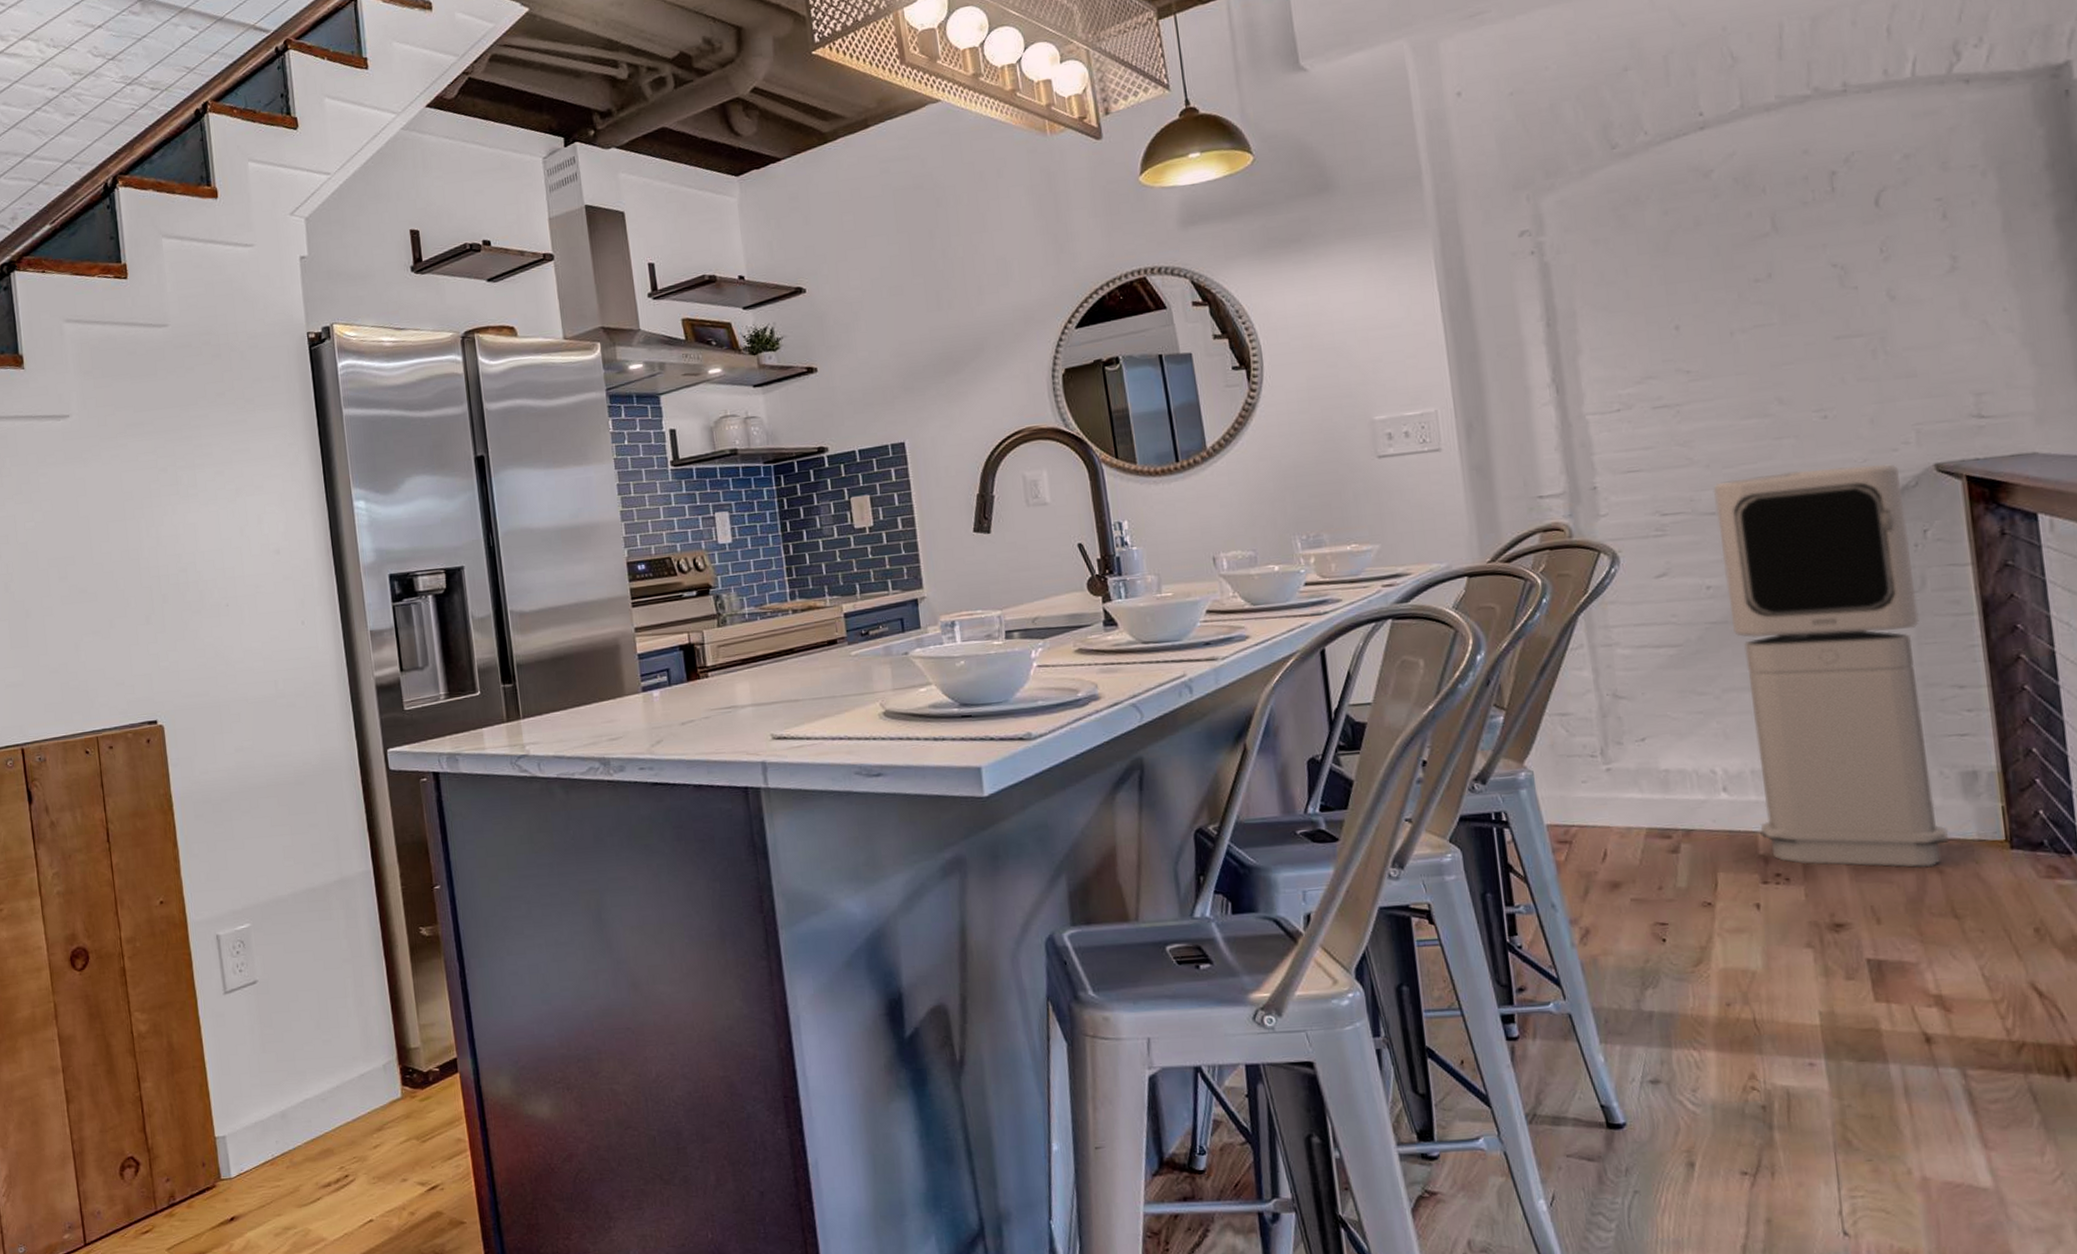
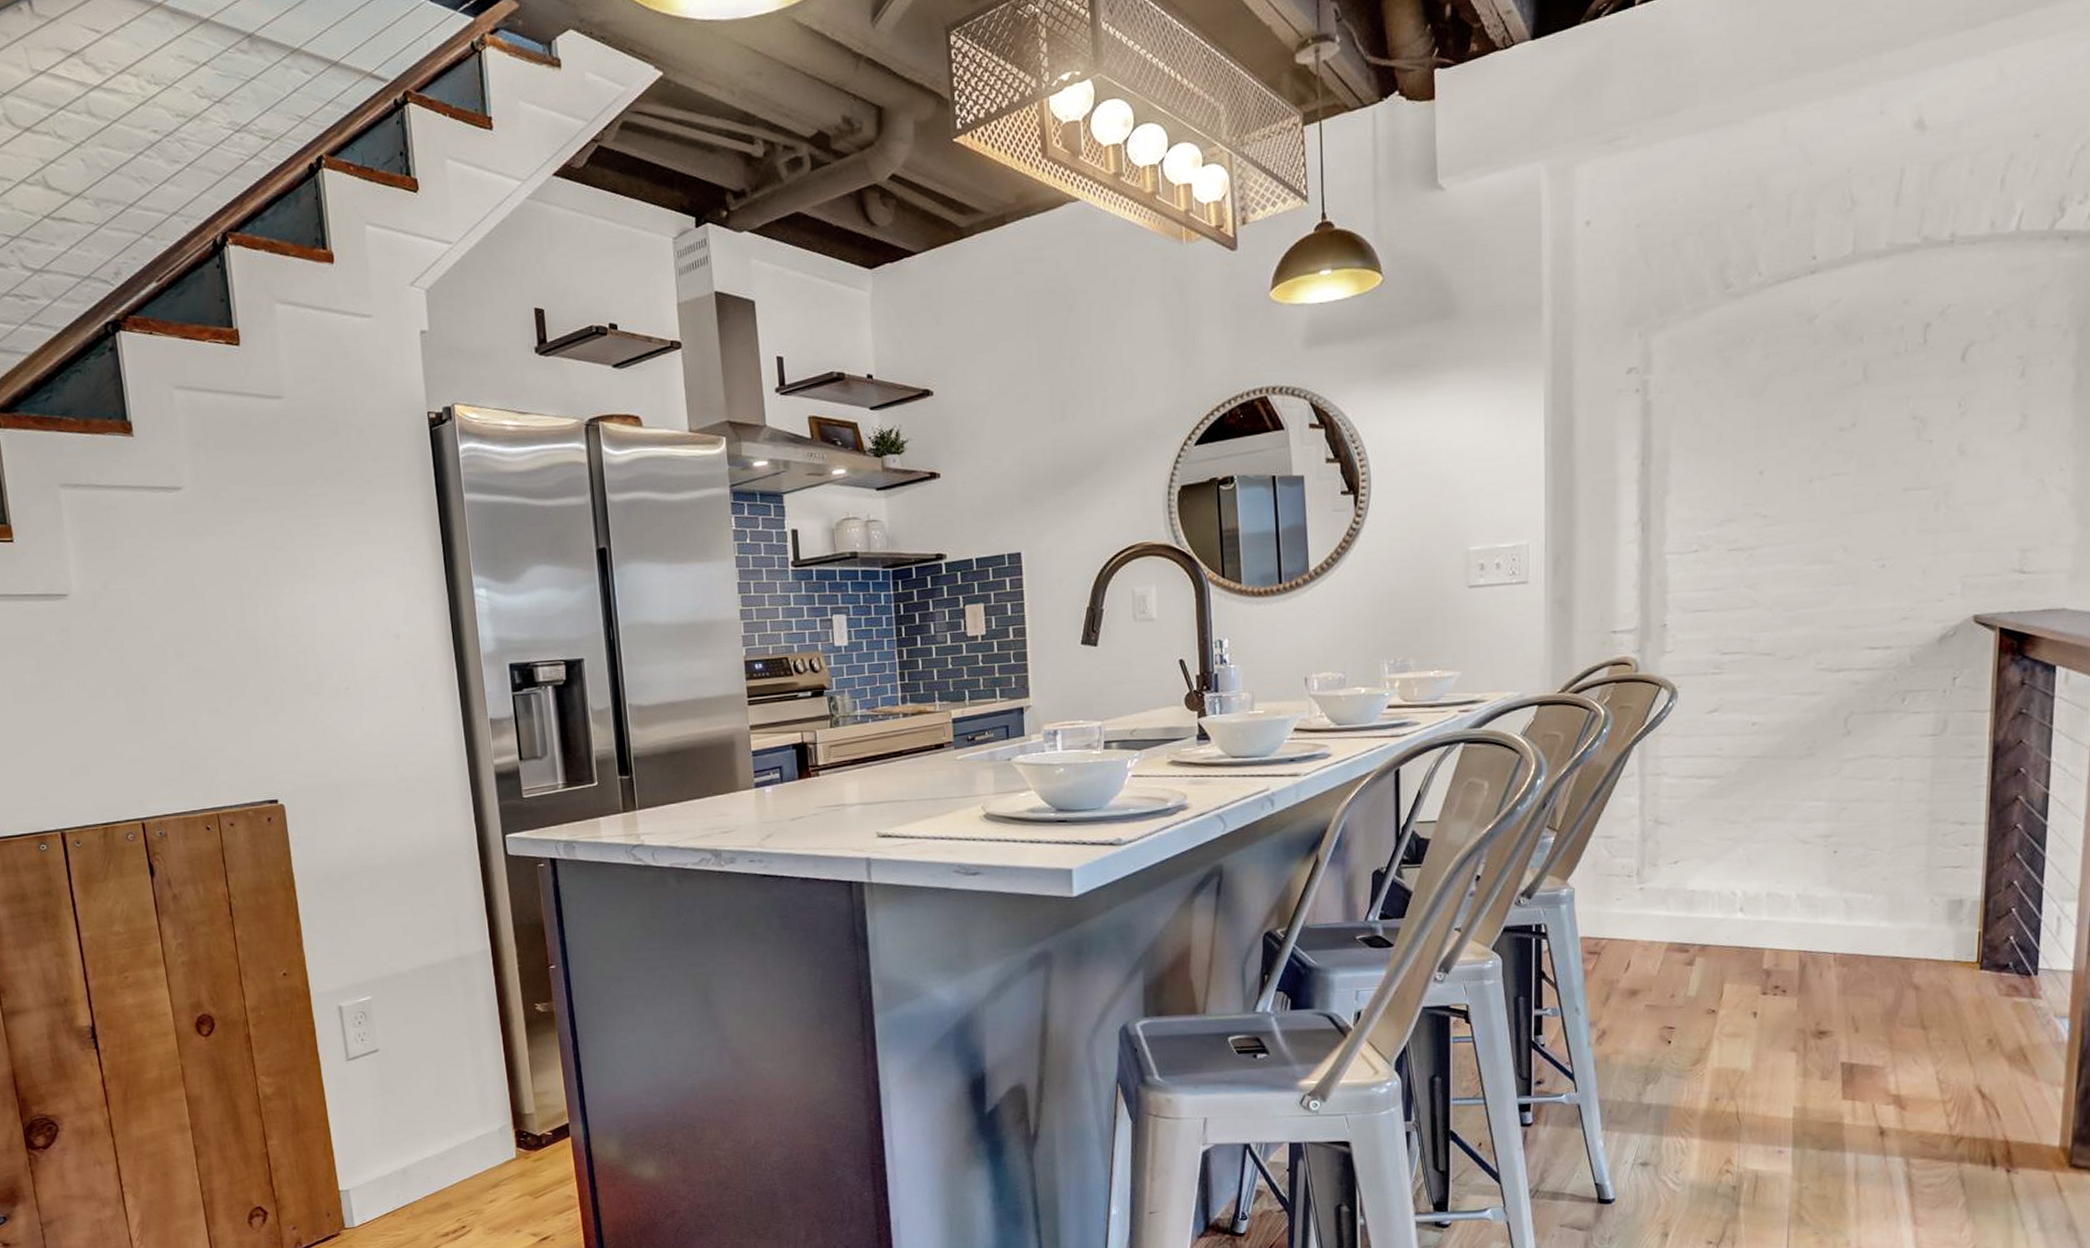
air purifier: present [1712,463,1949,868] -> none [1767,613,1941,984]

